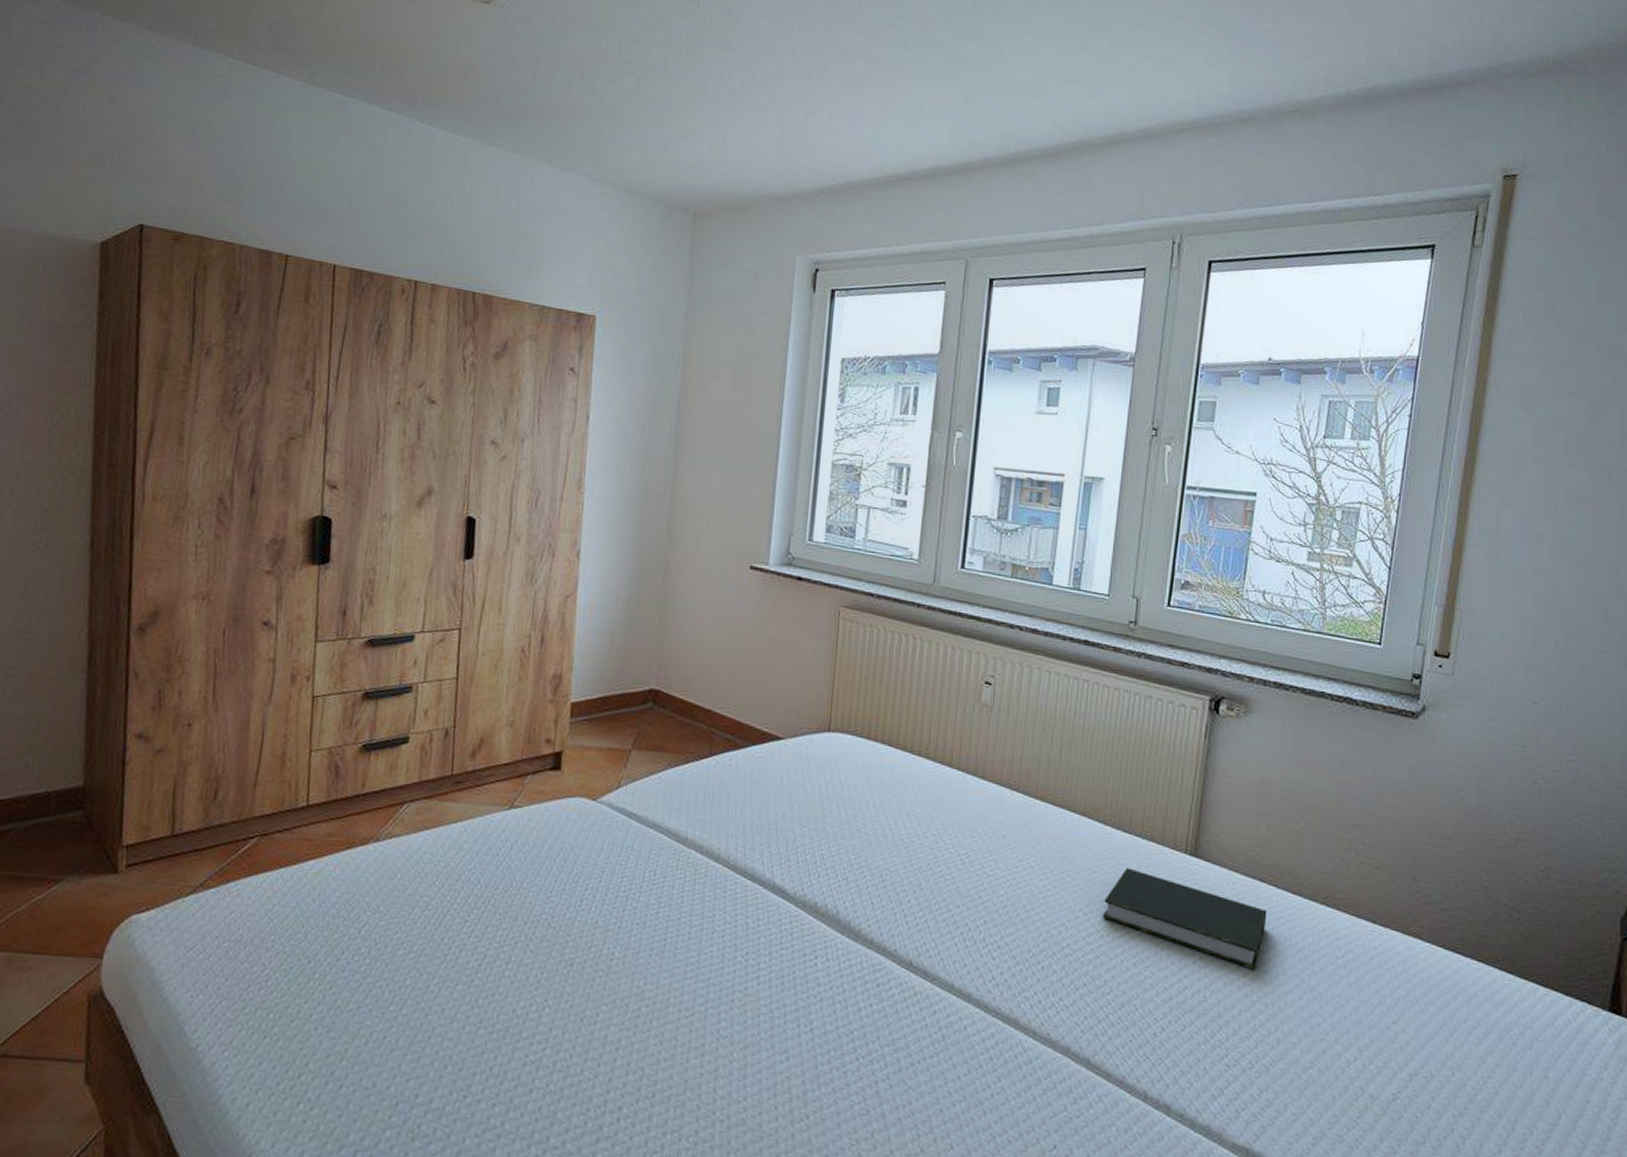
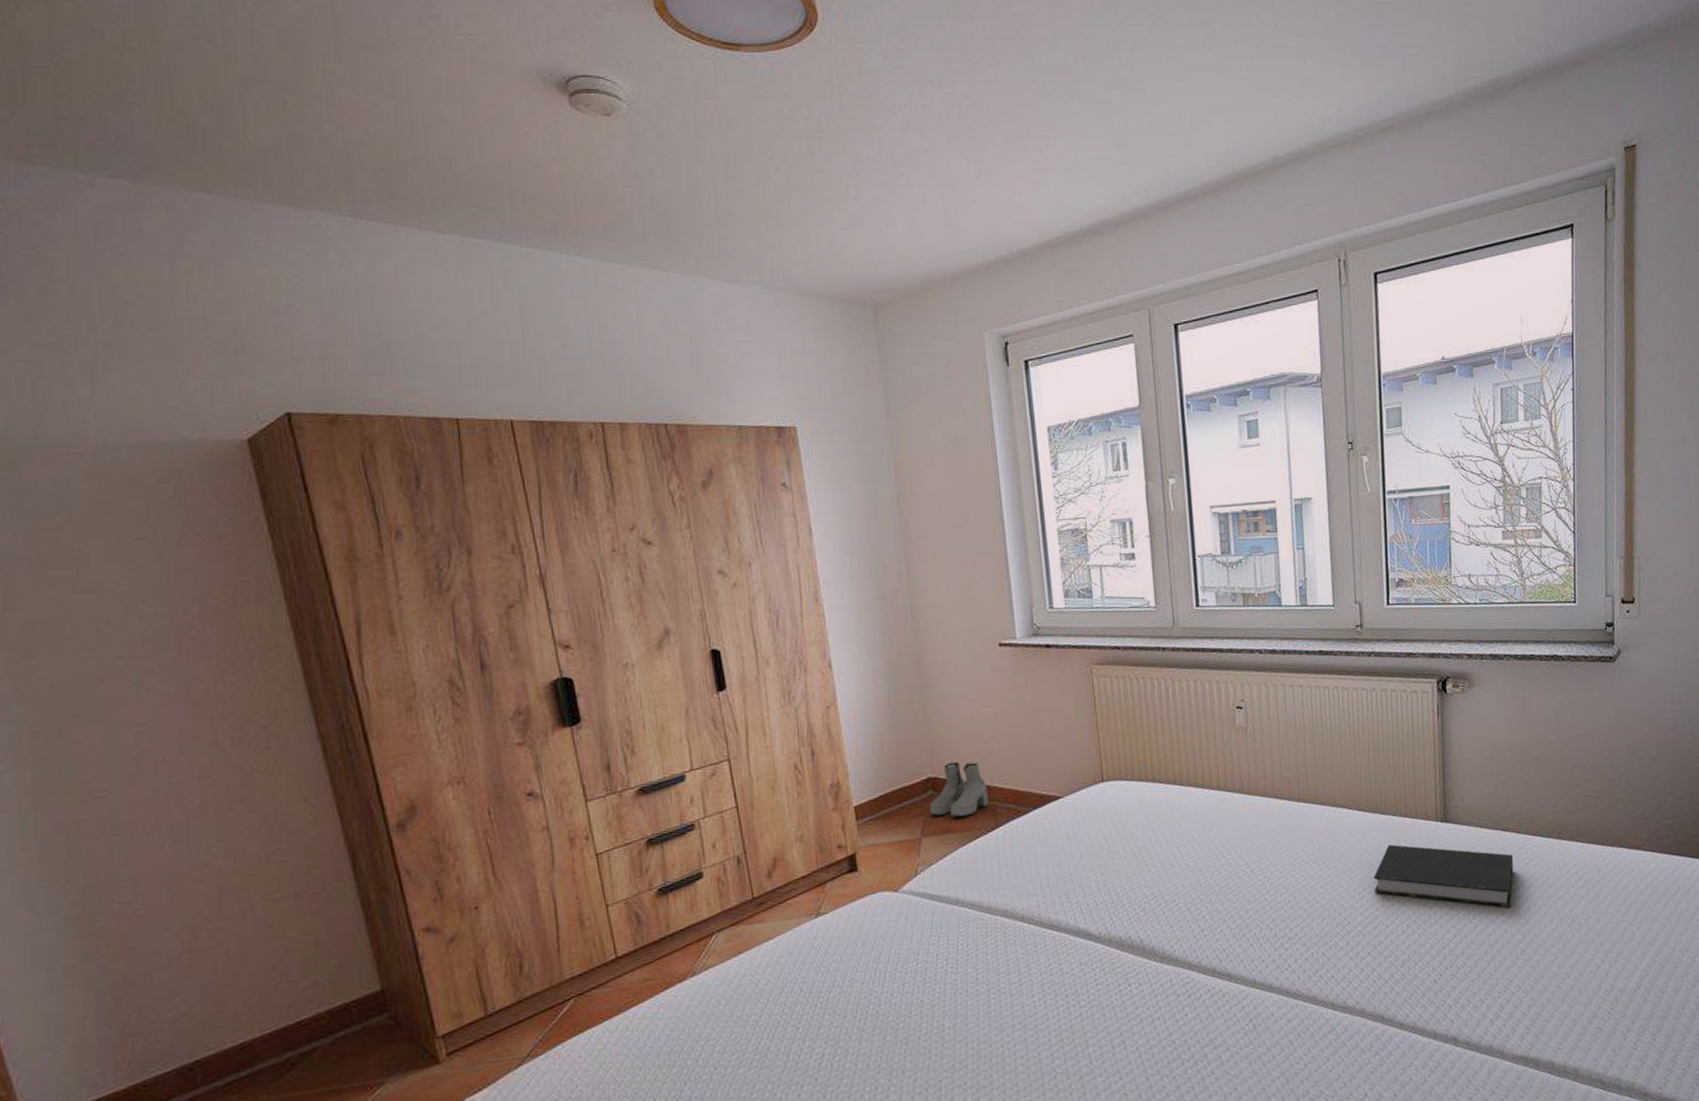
boots: none [645,677,709,738] -> present [929,761,988,818]

